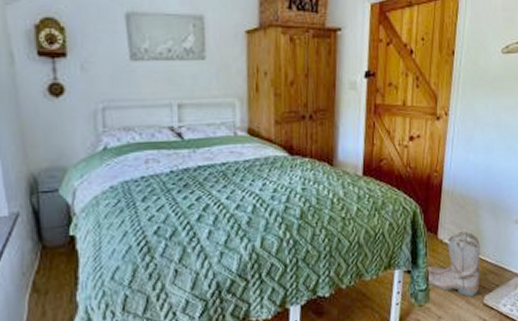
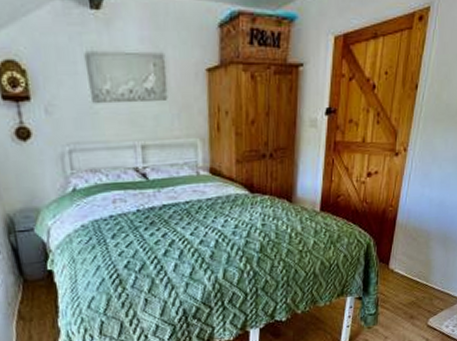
boots: present [426,228,481,297] -> none [376,258,430,319]

